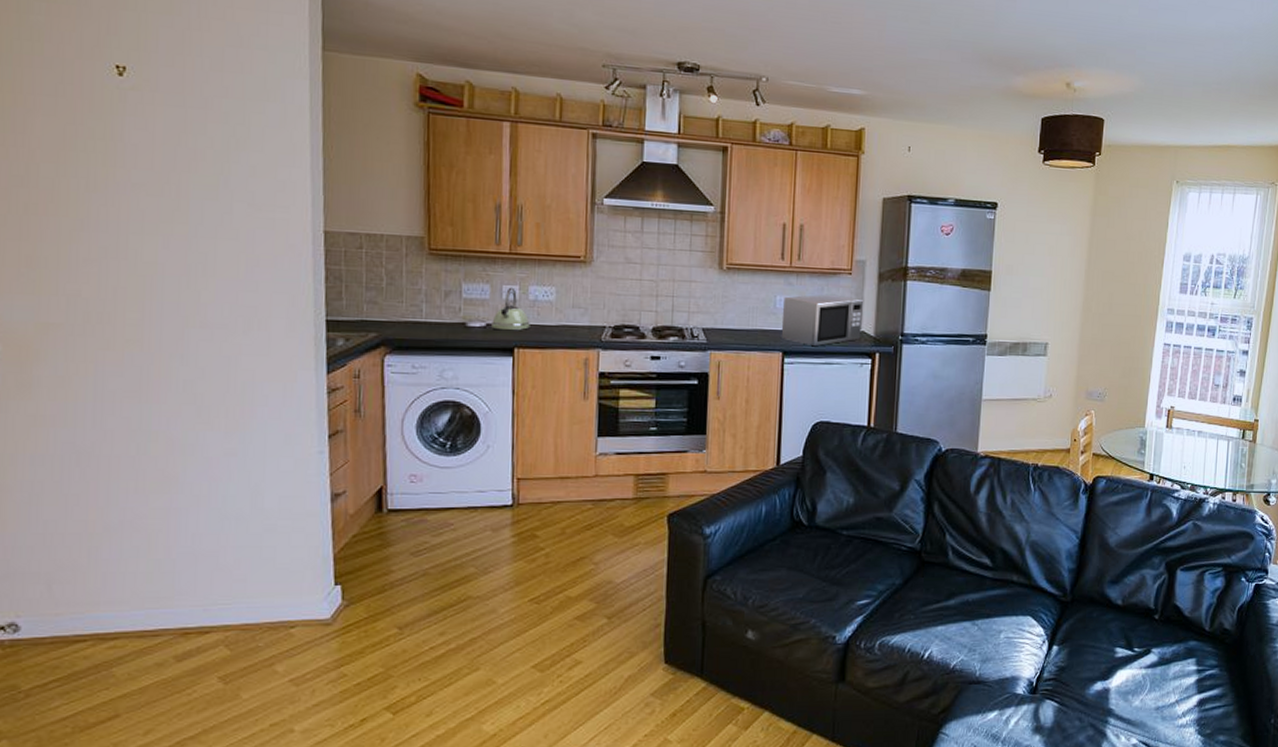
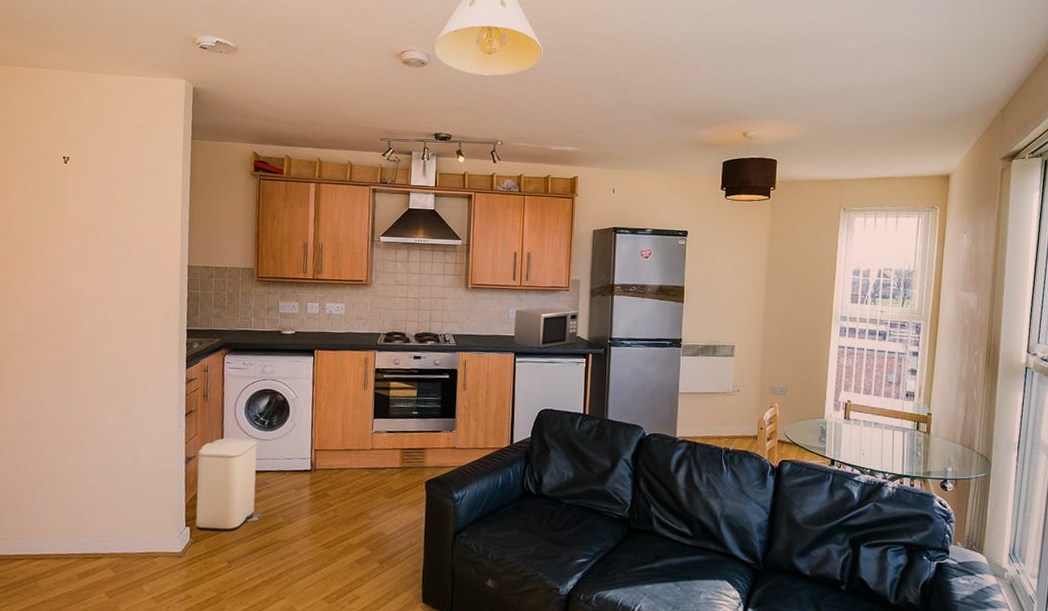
pedal bin: none [349,466,447,590] -> present [196,438,263,532]
kettle: present [491,287,530,331] -> none [299,304,326,337]

